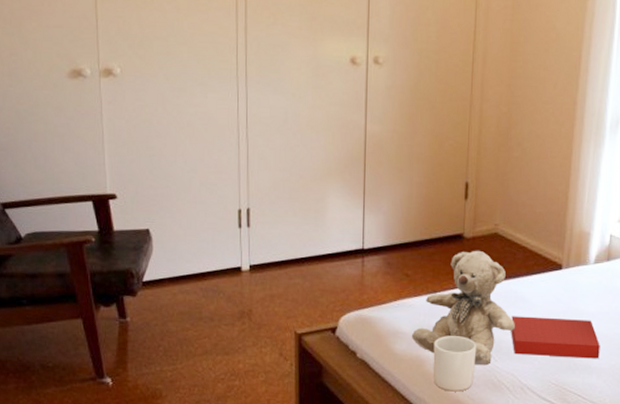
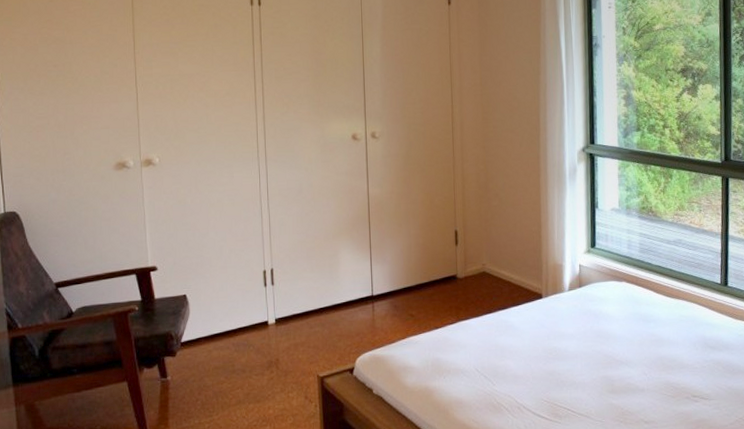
teddy bear: present [411,250,515,366] -> none [419,288,508,391]
mug: present [433,336,477,392] -> none [439,365,477,417]
book: present [511,316,600,359] -> none [504,340,582,378]

